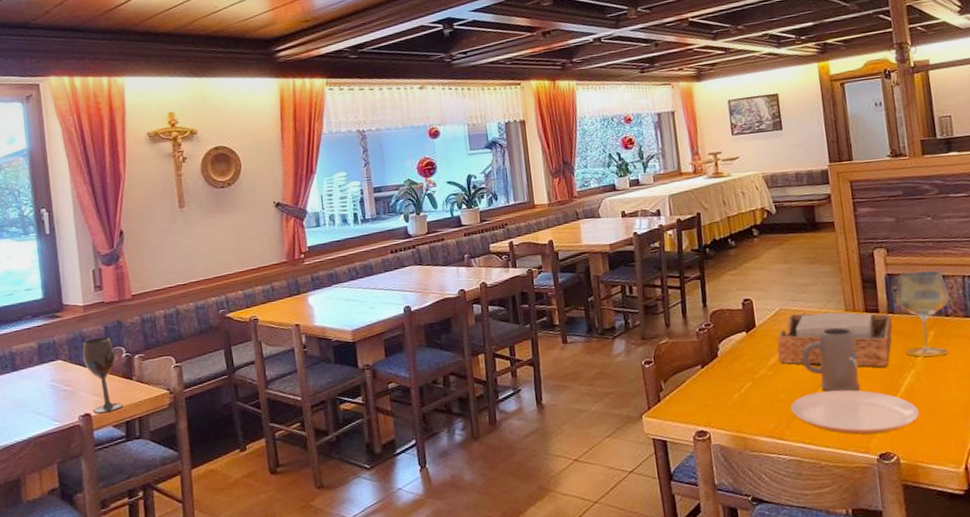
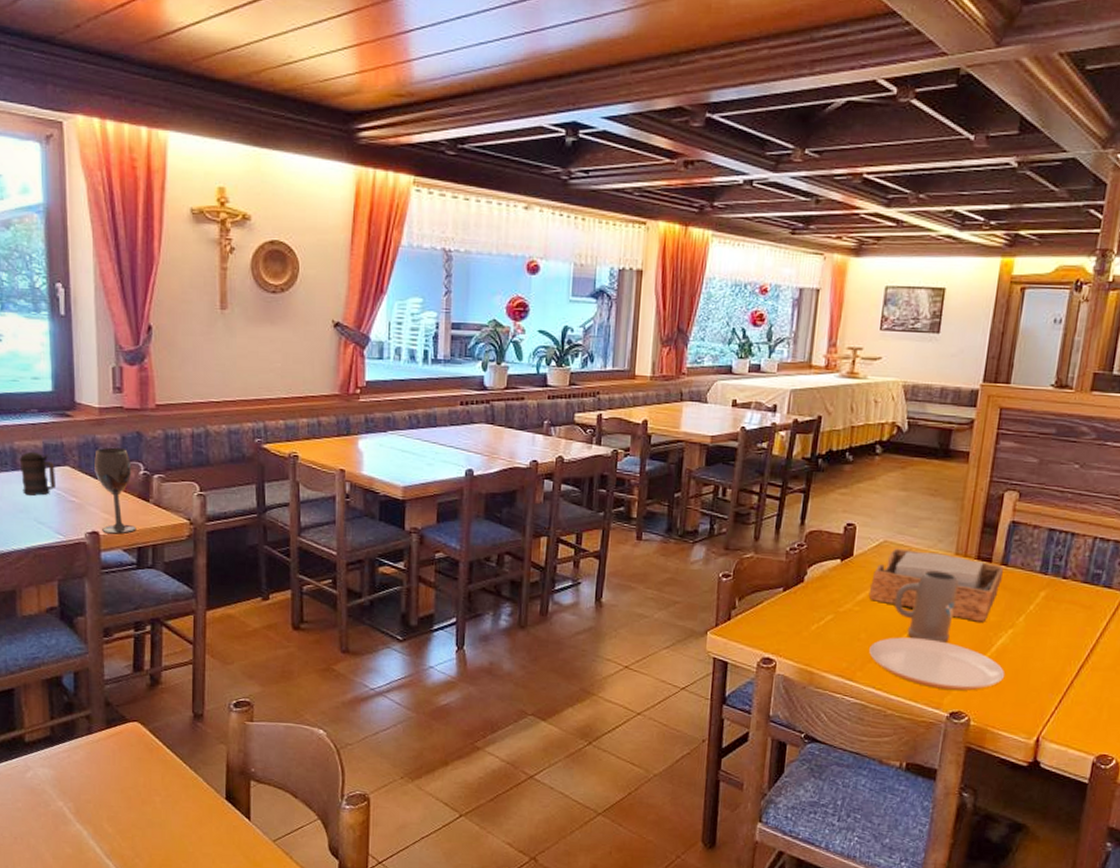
beer mug: none [17,352,51,391] -> present [19,451,57,495]
wine glass: present [895,271,950,357] -> none [1008,523,1074,620]

